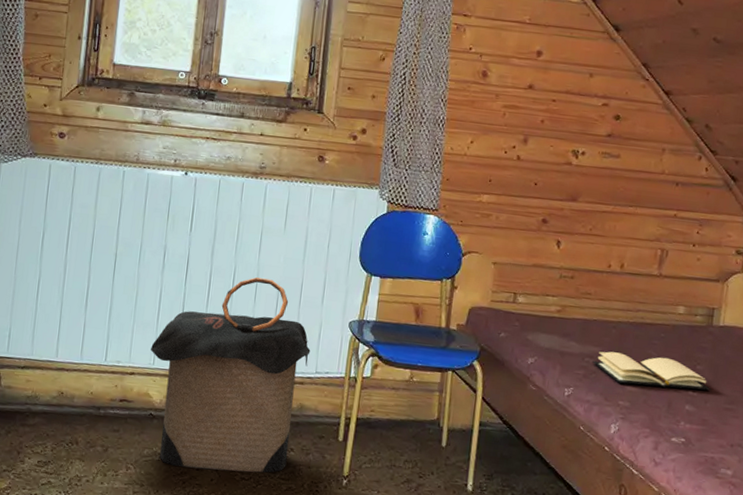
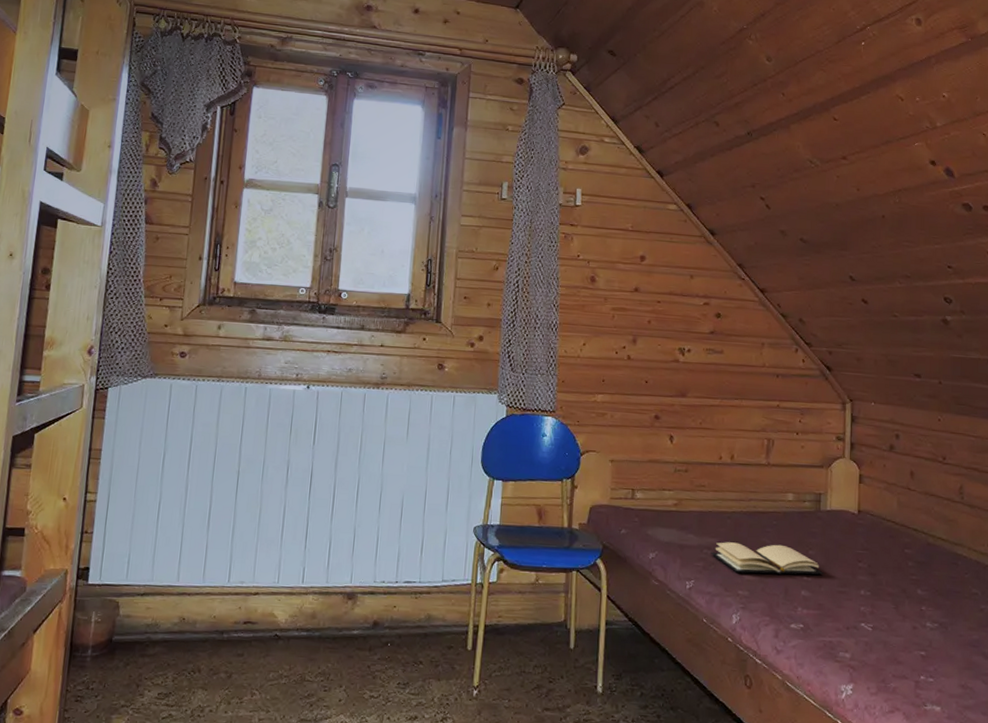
laundry hamper: present [151,277,311,473] -> none [275,487,437,690]

